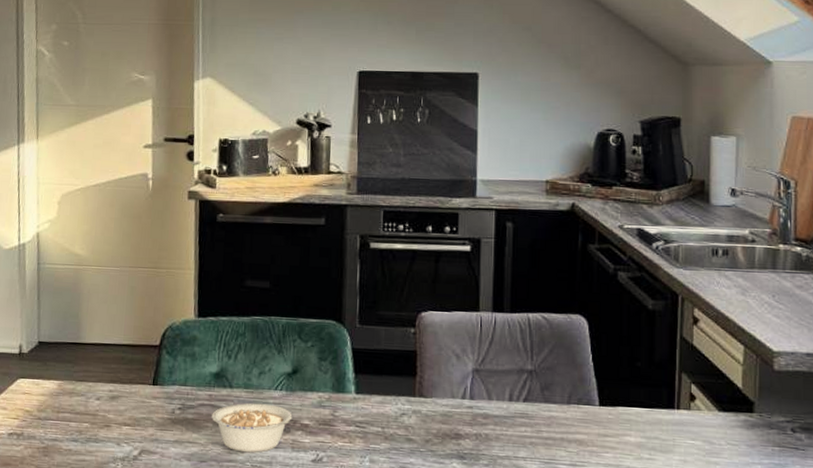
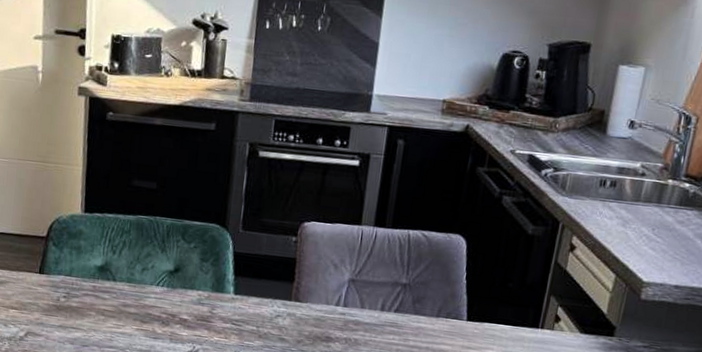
legume: present [212,403,295,453] -> none [95,296,174,341]

